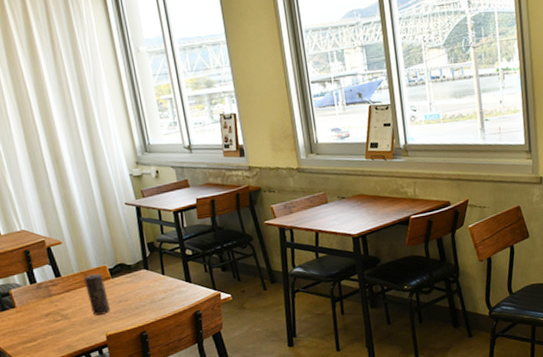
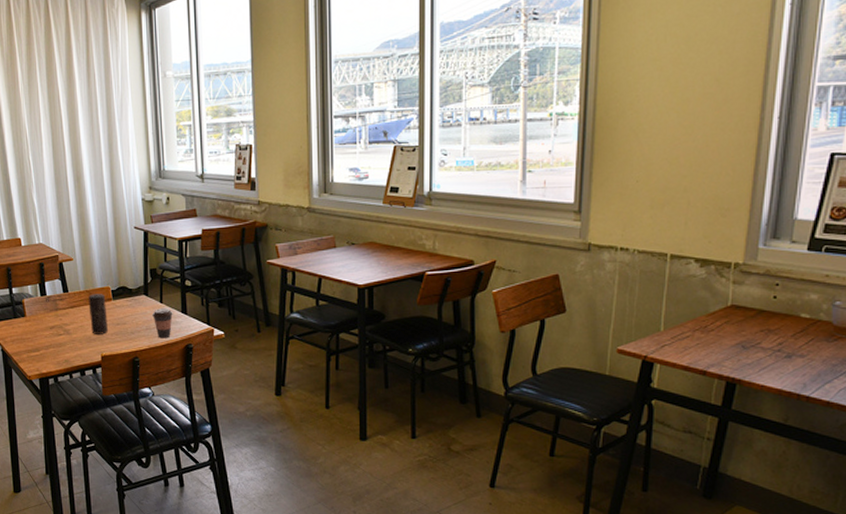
coffee cup: none [154,279,178,310] -> present [151,308,173,338]

